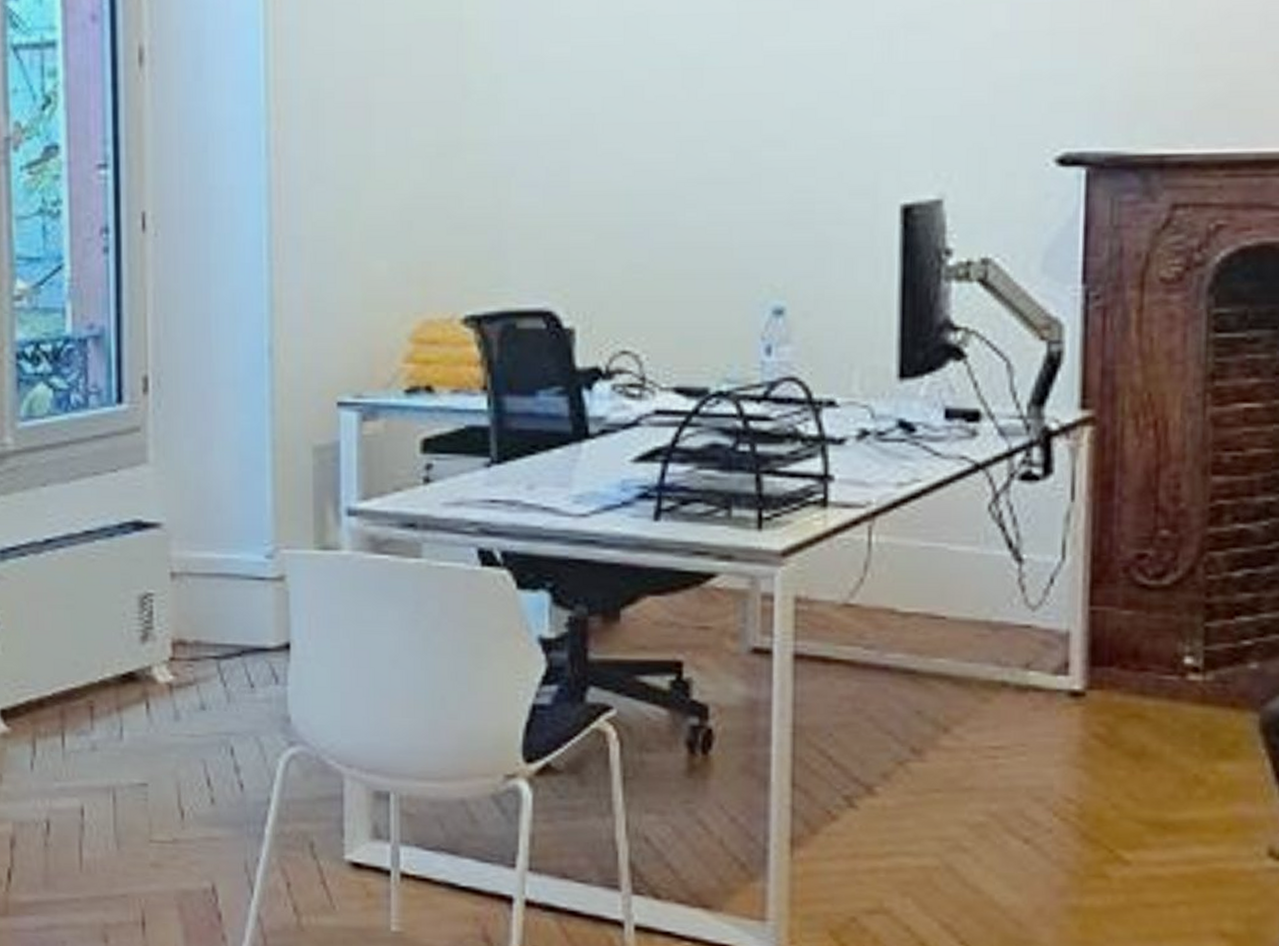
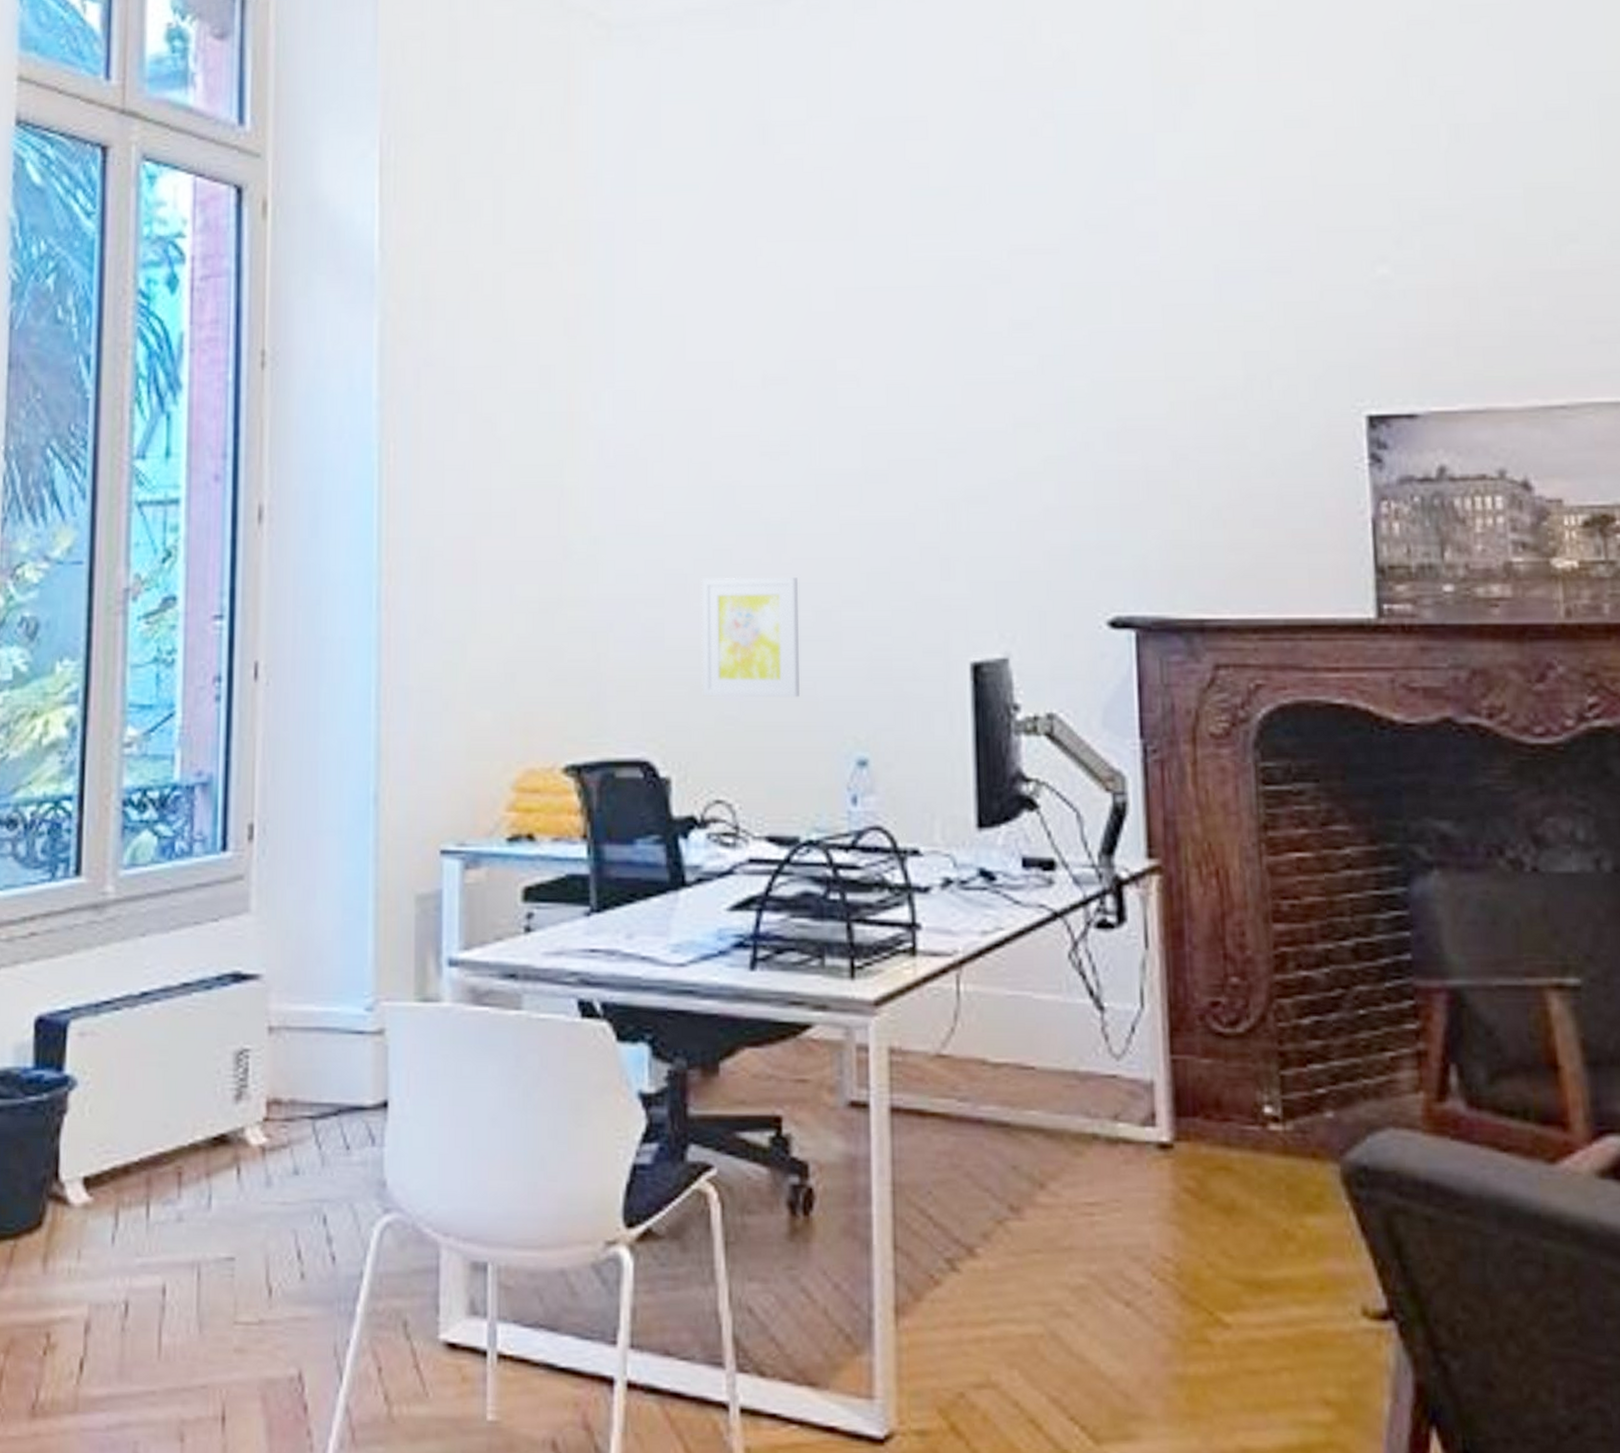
wall art: none [609,114,715,245] -> present [701,576,800,698]

